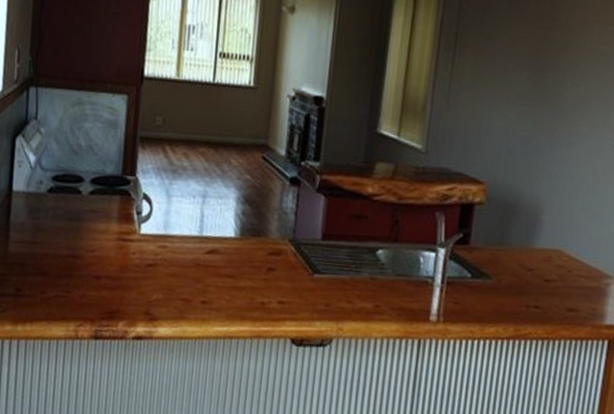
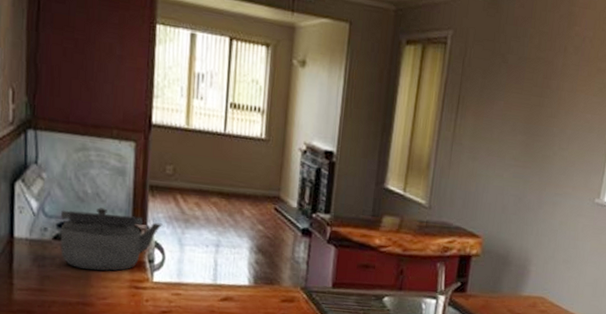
kettle: none [54,160,151,223] -> present [60,207,163,271]

